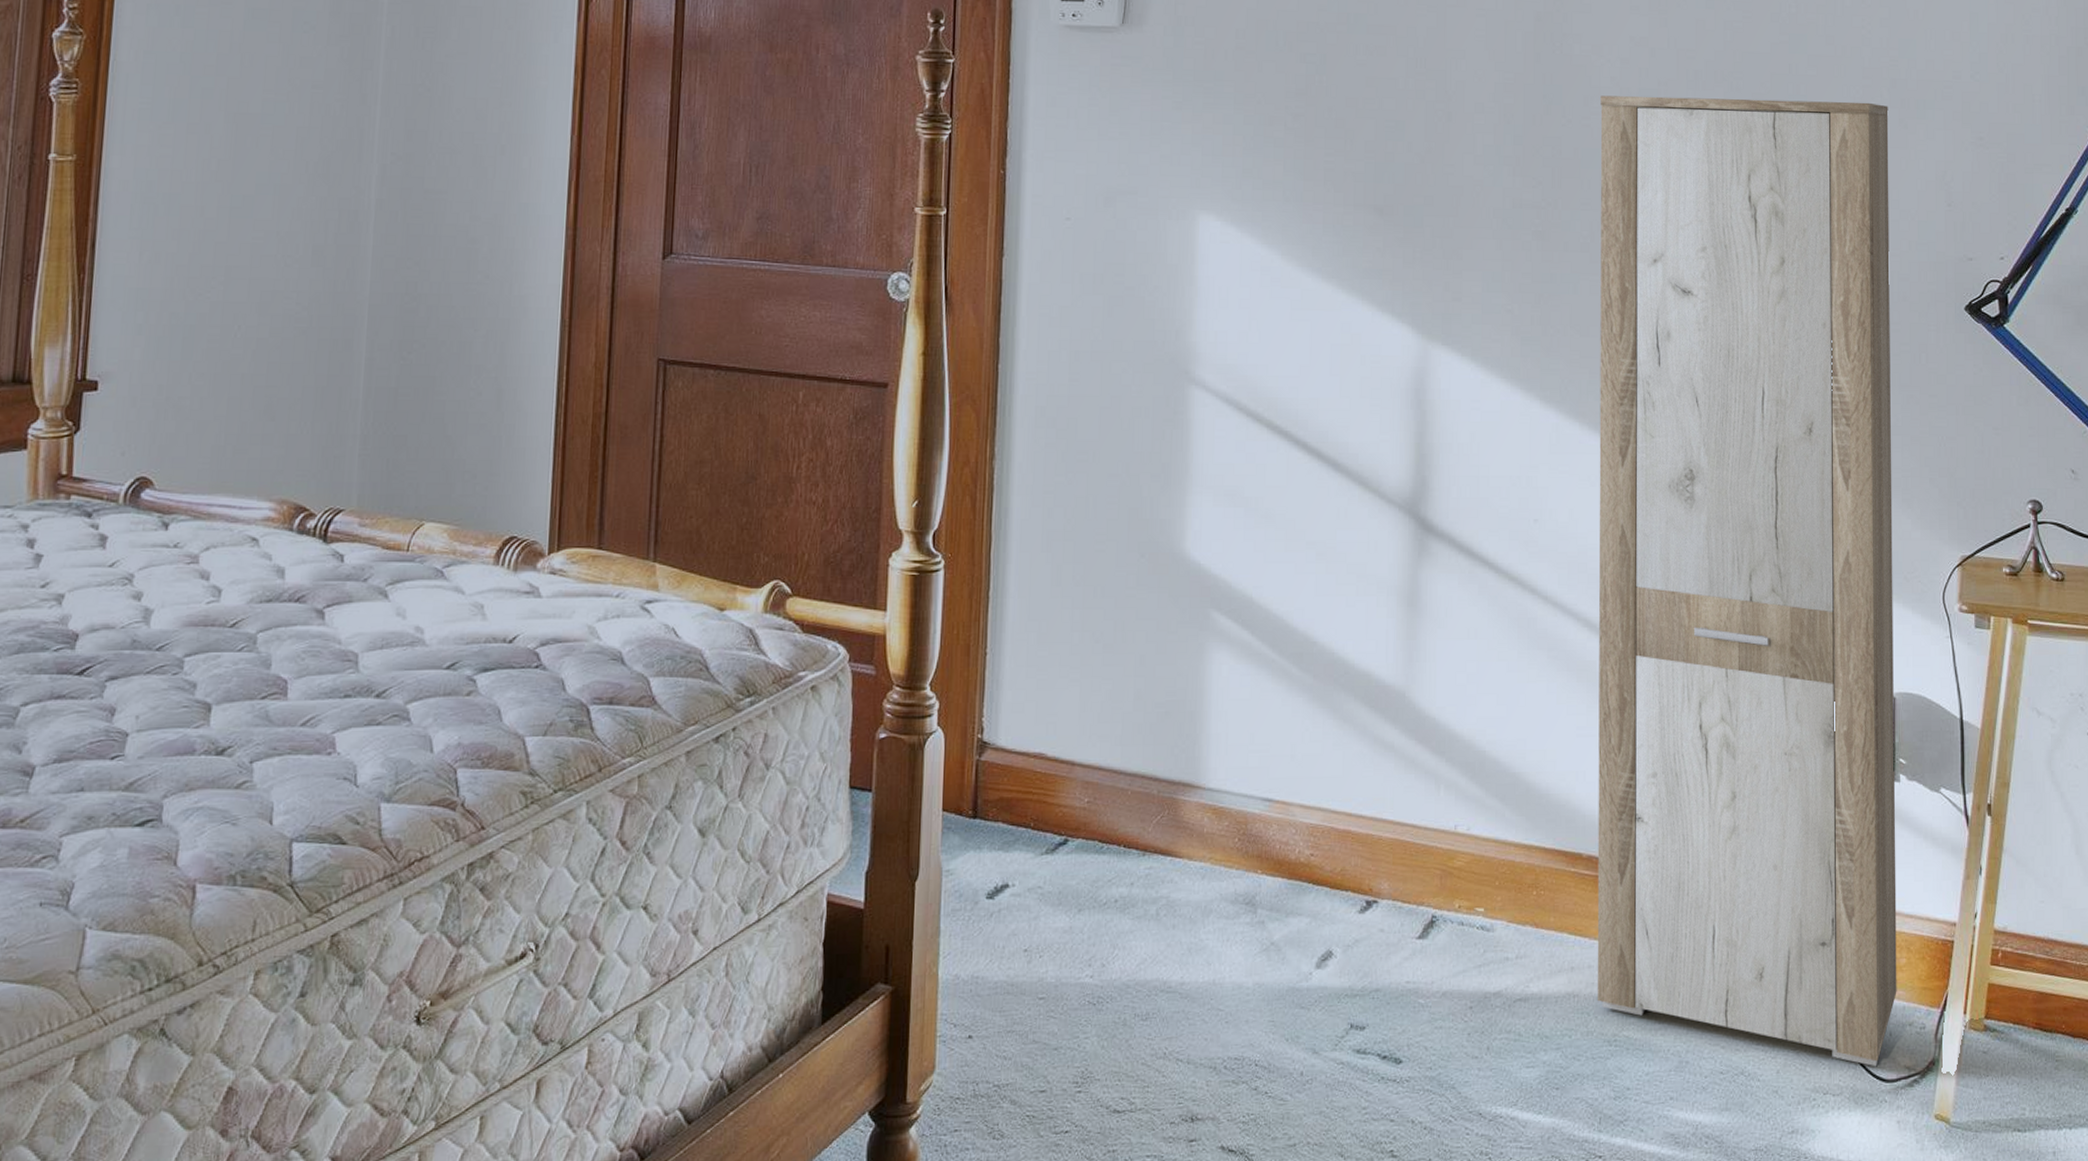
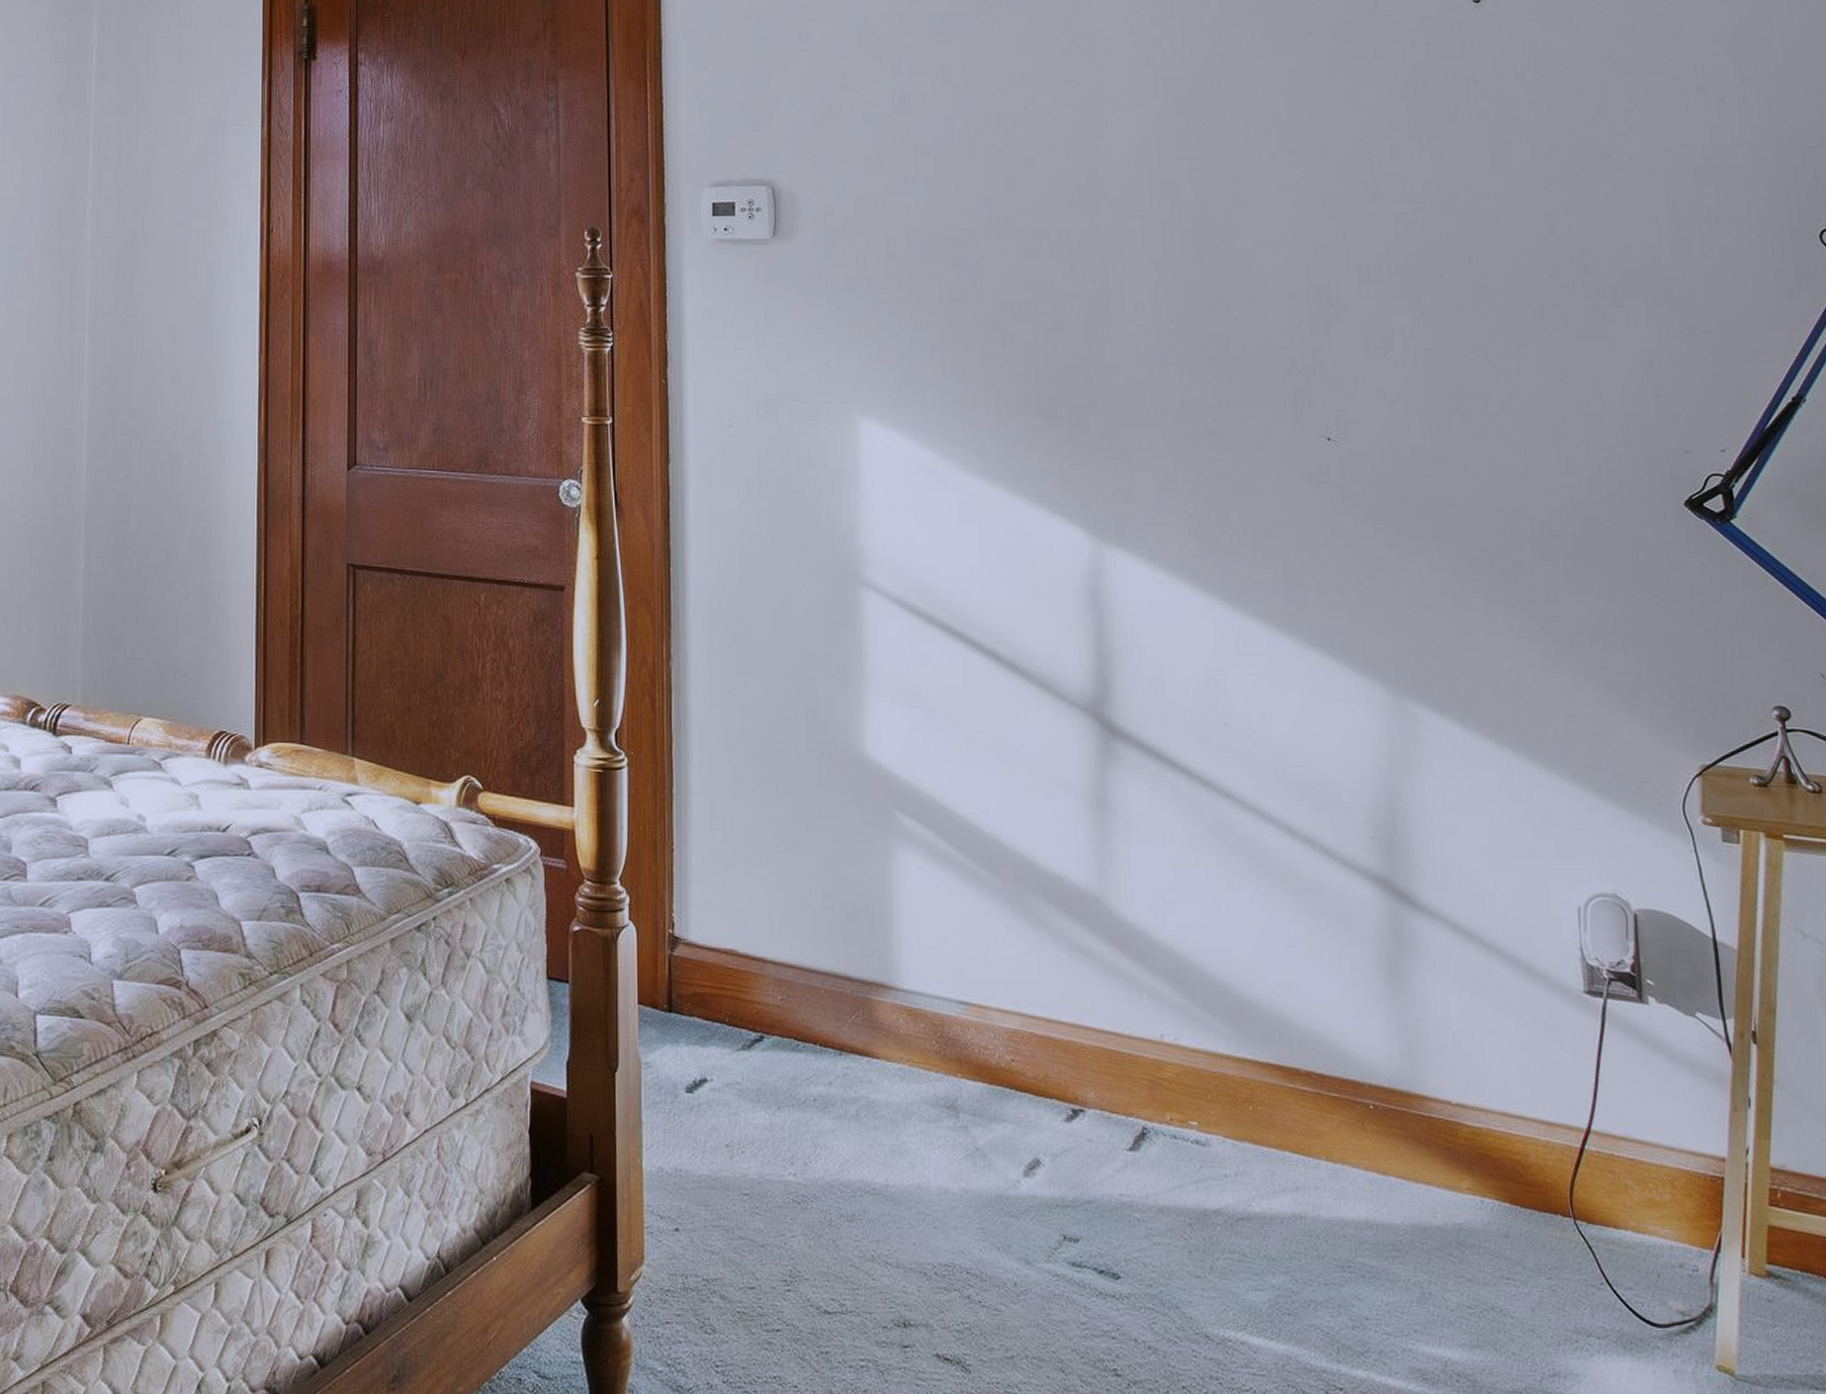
cabinet: present [1597,95,1897,1067] -> none [1267,291,1663,1310]

